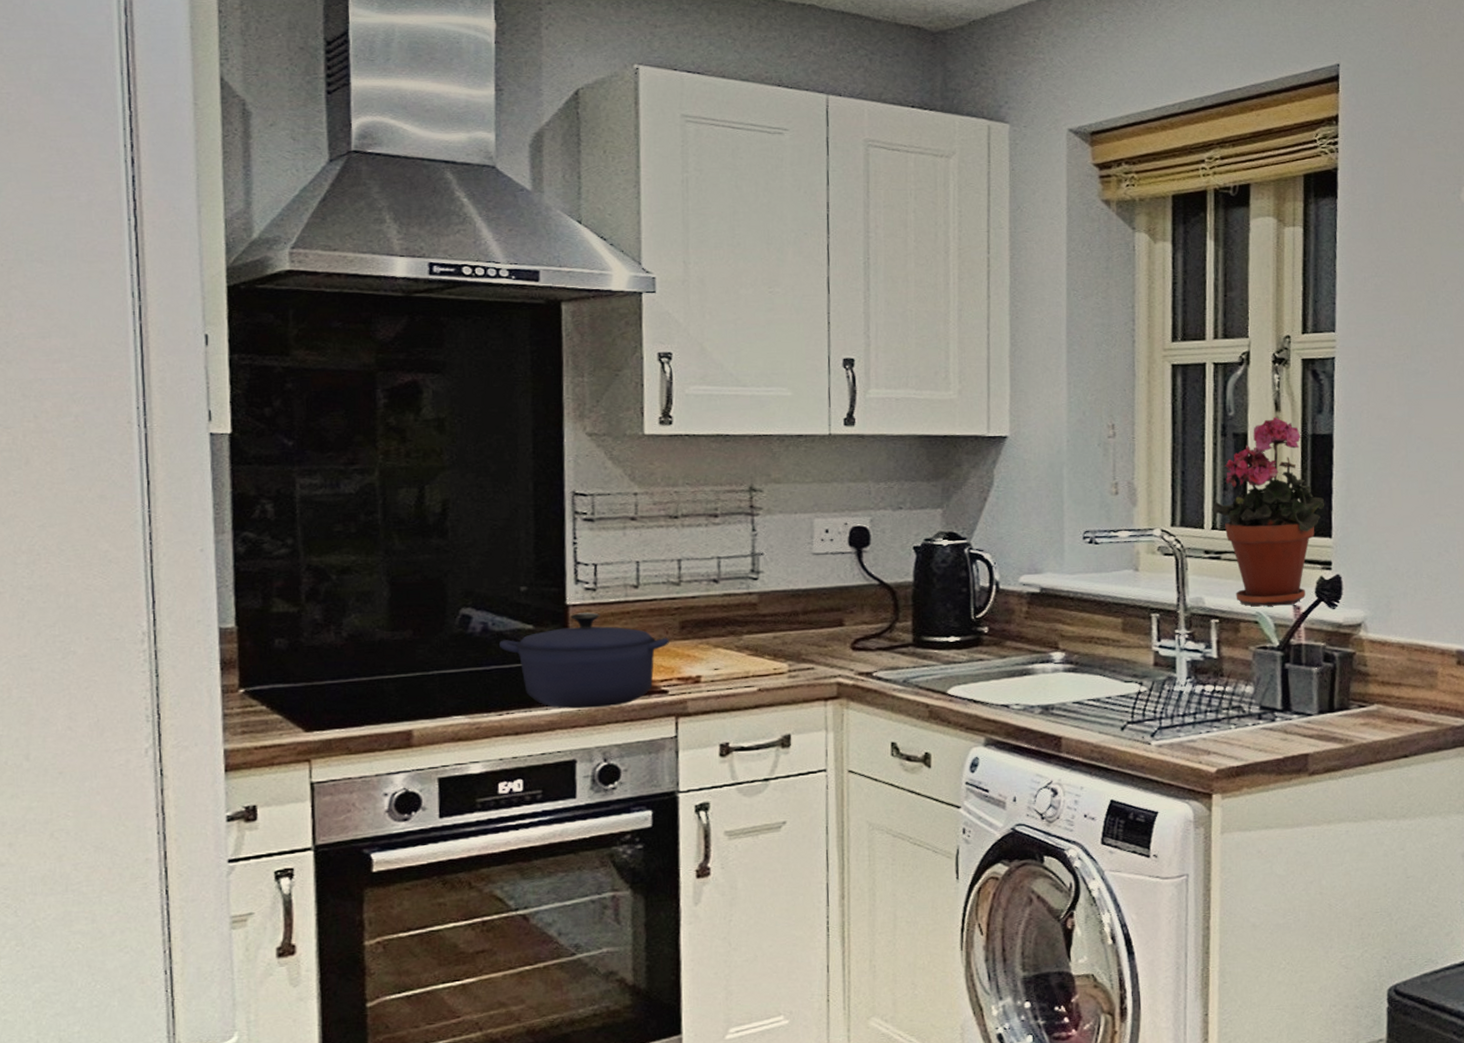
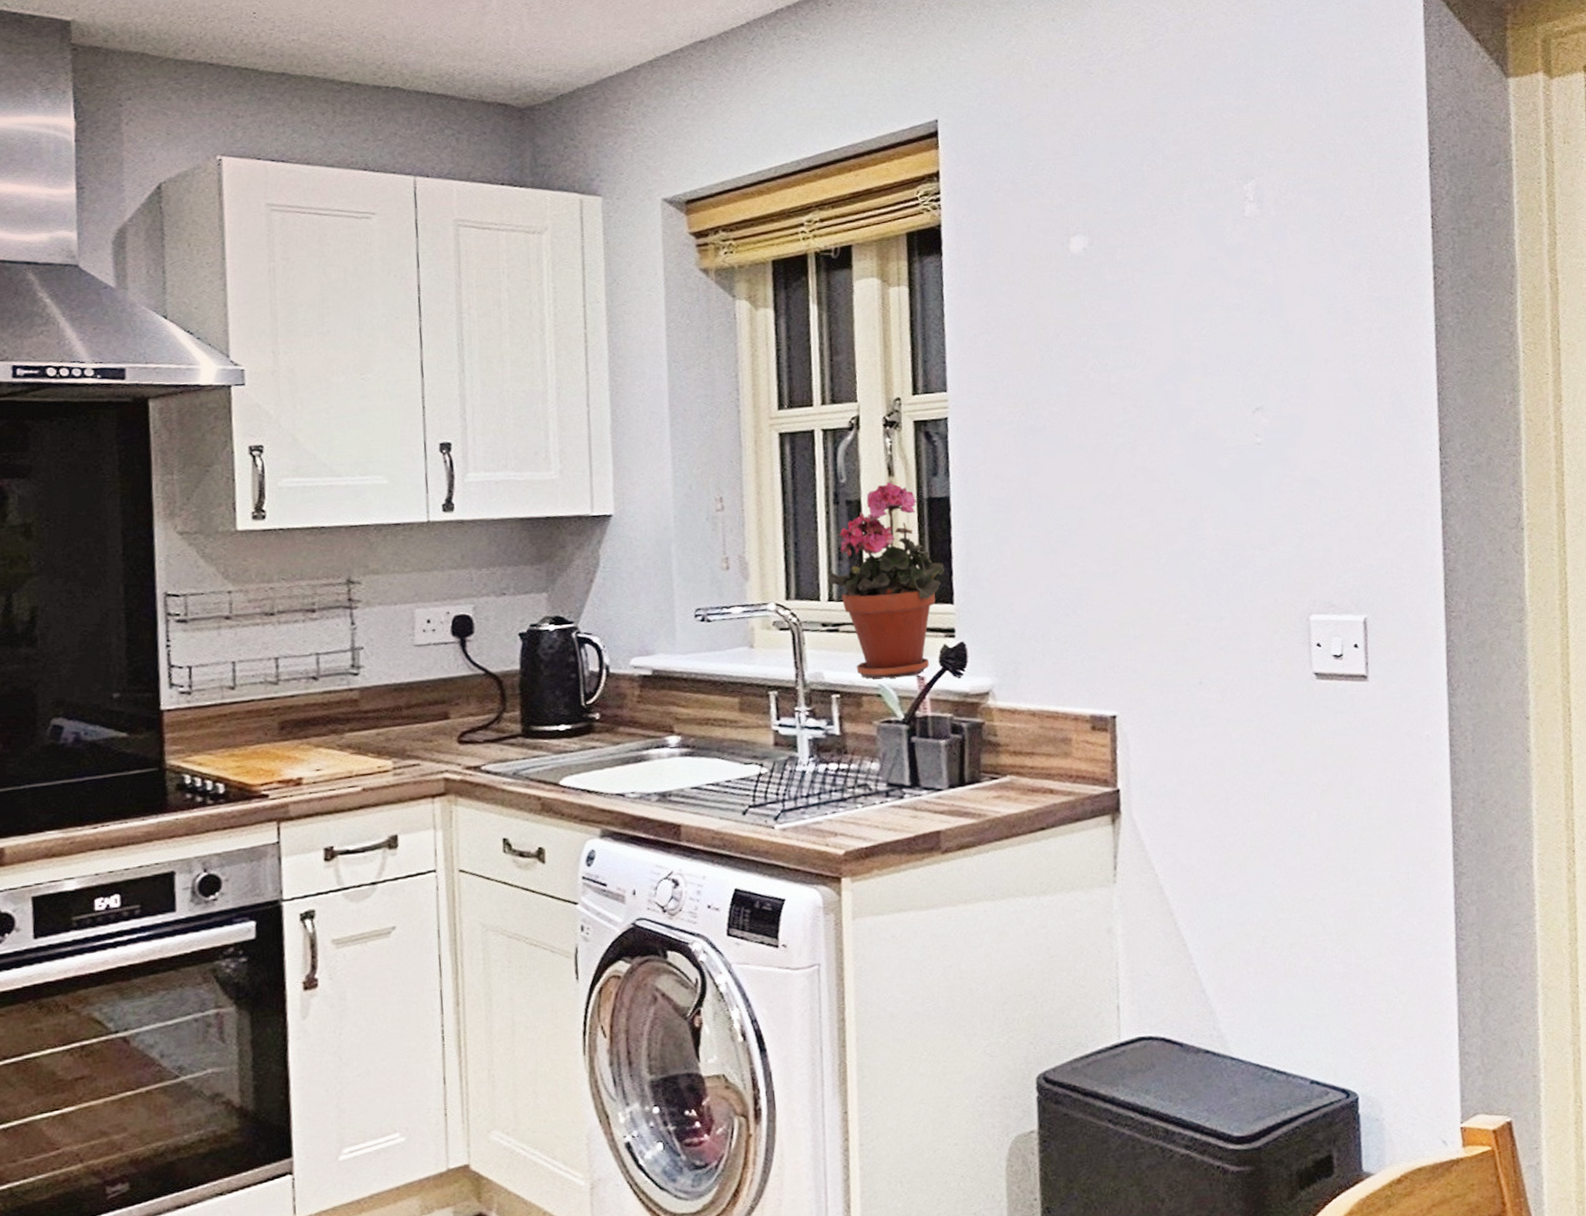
cooking pot: present [498,612,669,710] -> none [91,717,269,819]

